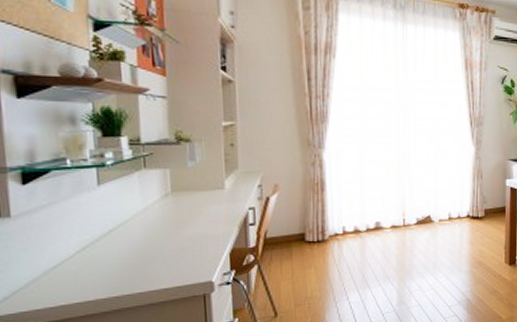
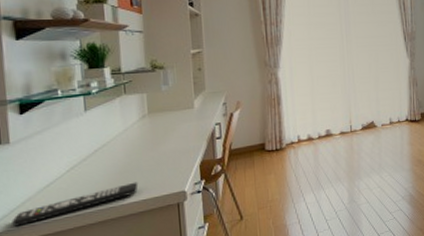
remote control: none [13,268,159,310] -> present [12,182,139,227]

